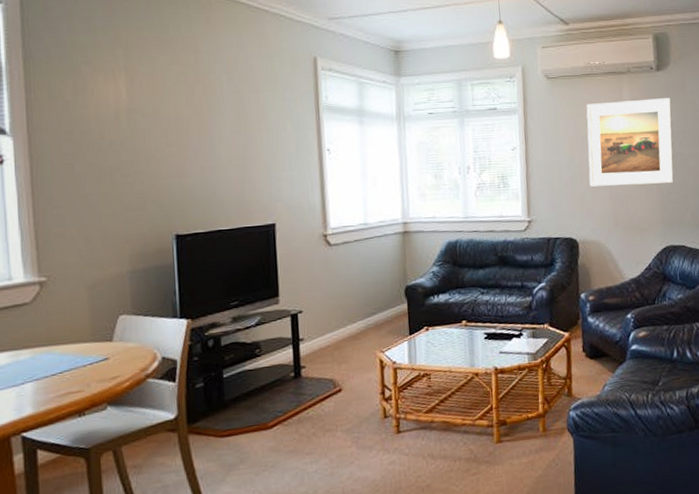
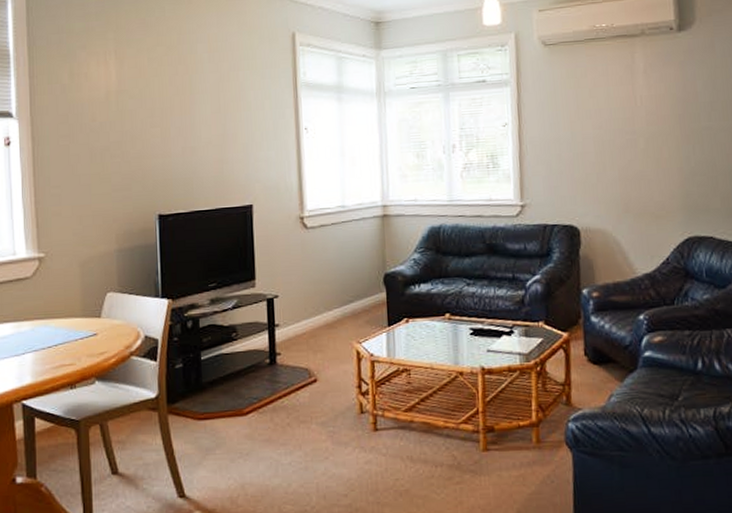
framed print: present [586,98,674,187] -> none [590,62,699,167]

